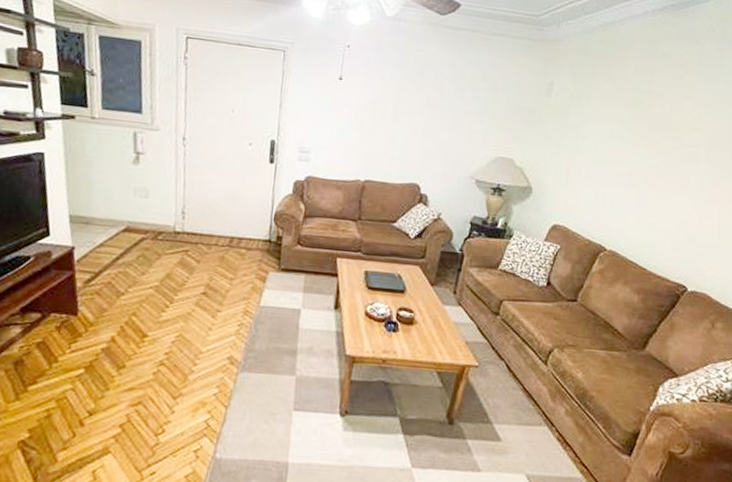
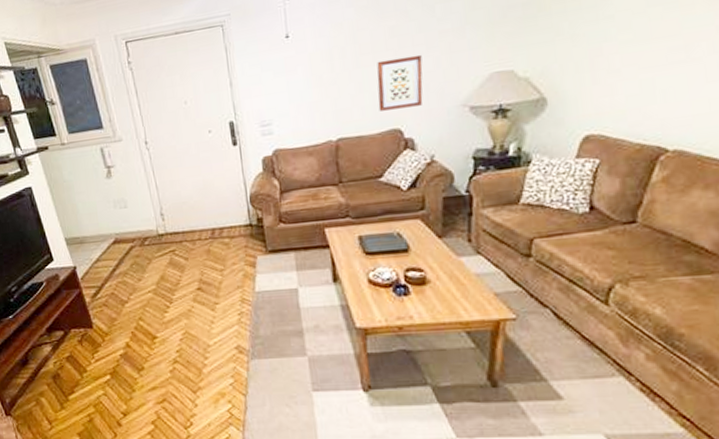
wall art: none [404,122,447,169] -> present [377,54,423,111]

